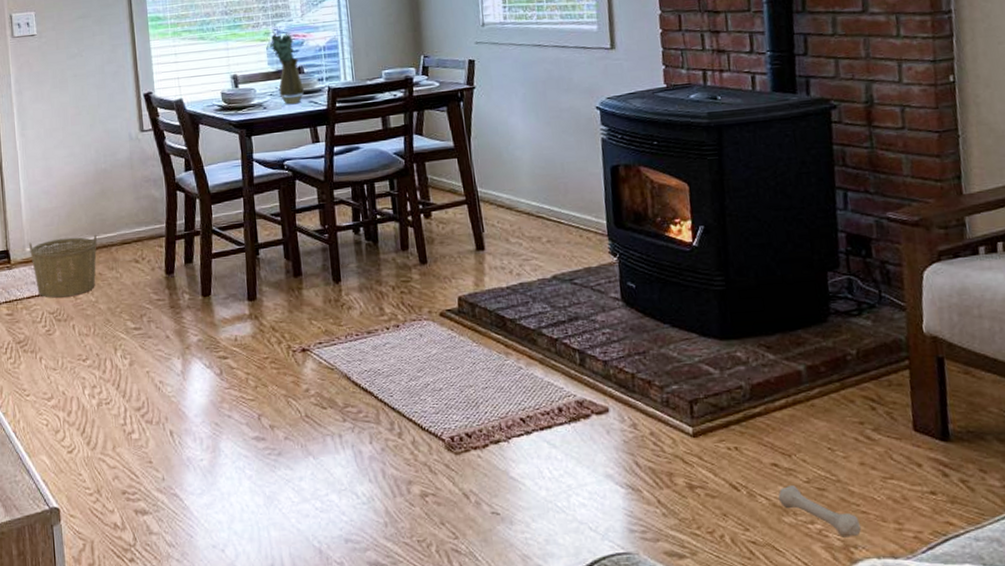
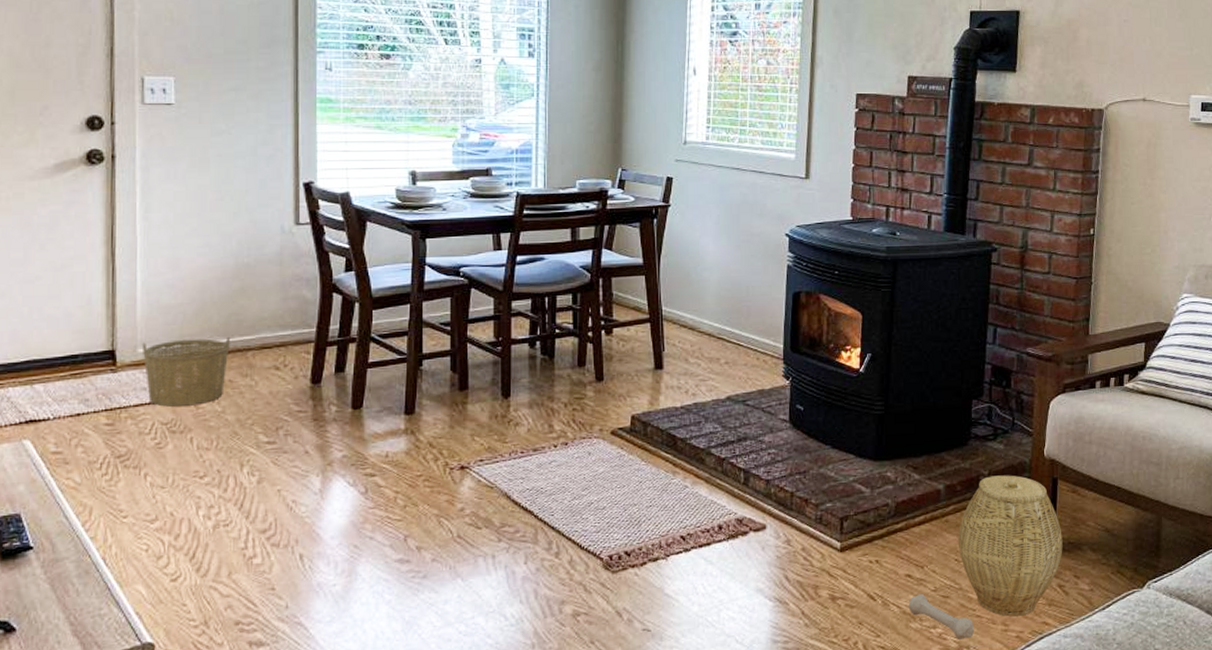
vase: present [270,31,304,105] -> none [456,127,490,208]
woven basket: none [828,354,961,514] -> present [958,475,1063,617]

